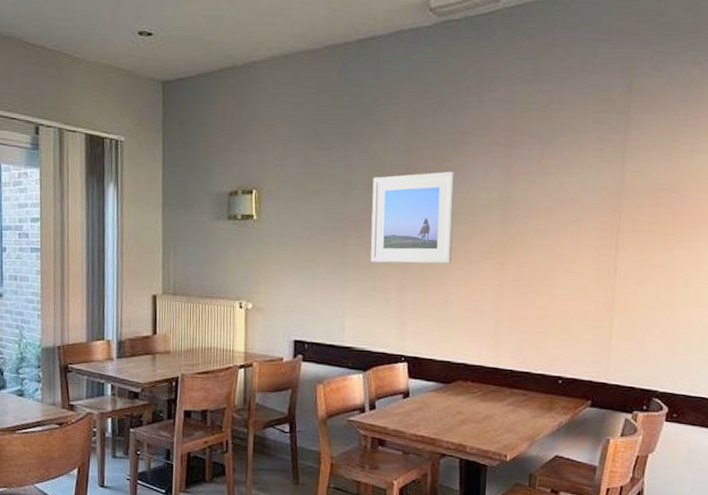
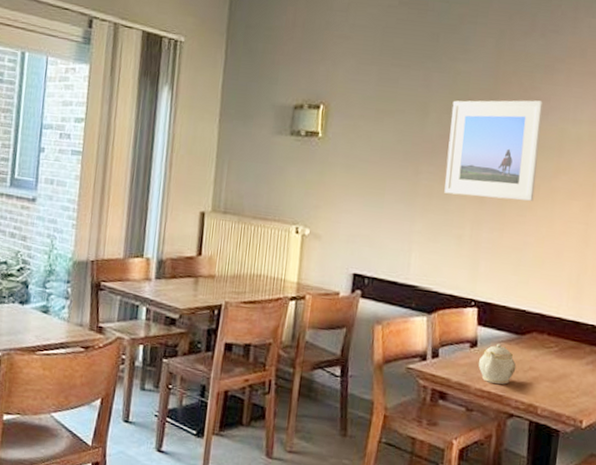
teapot: none [411,393,445,428] -> present [478,343,517,384]

